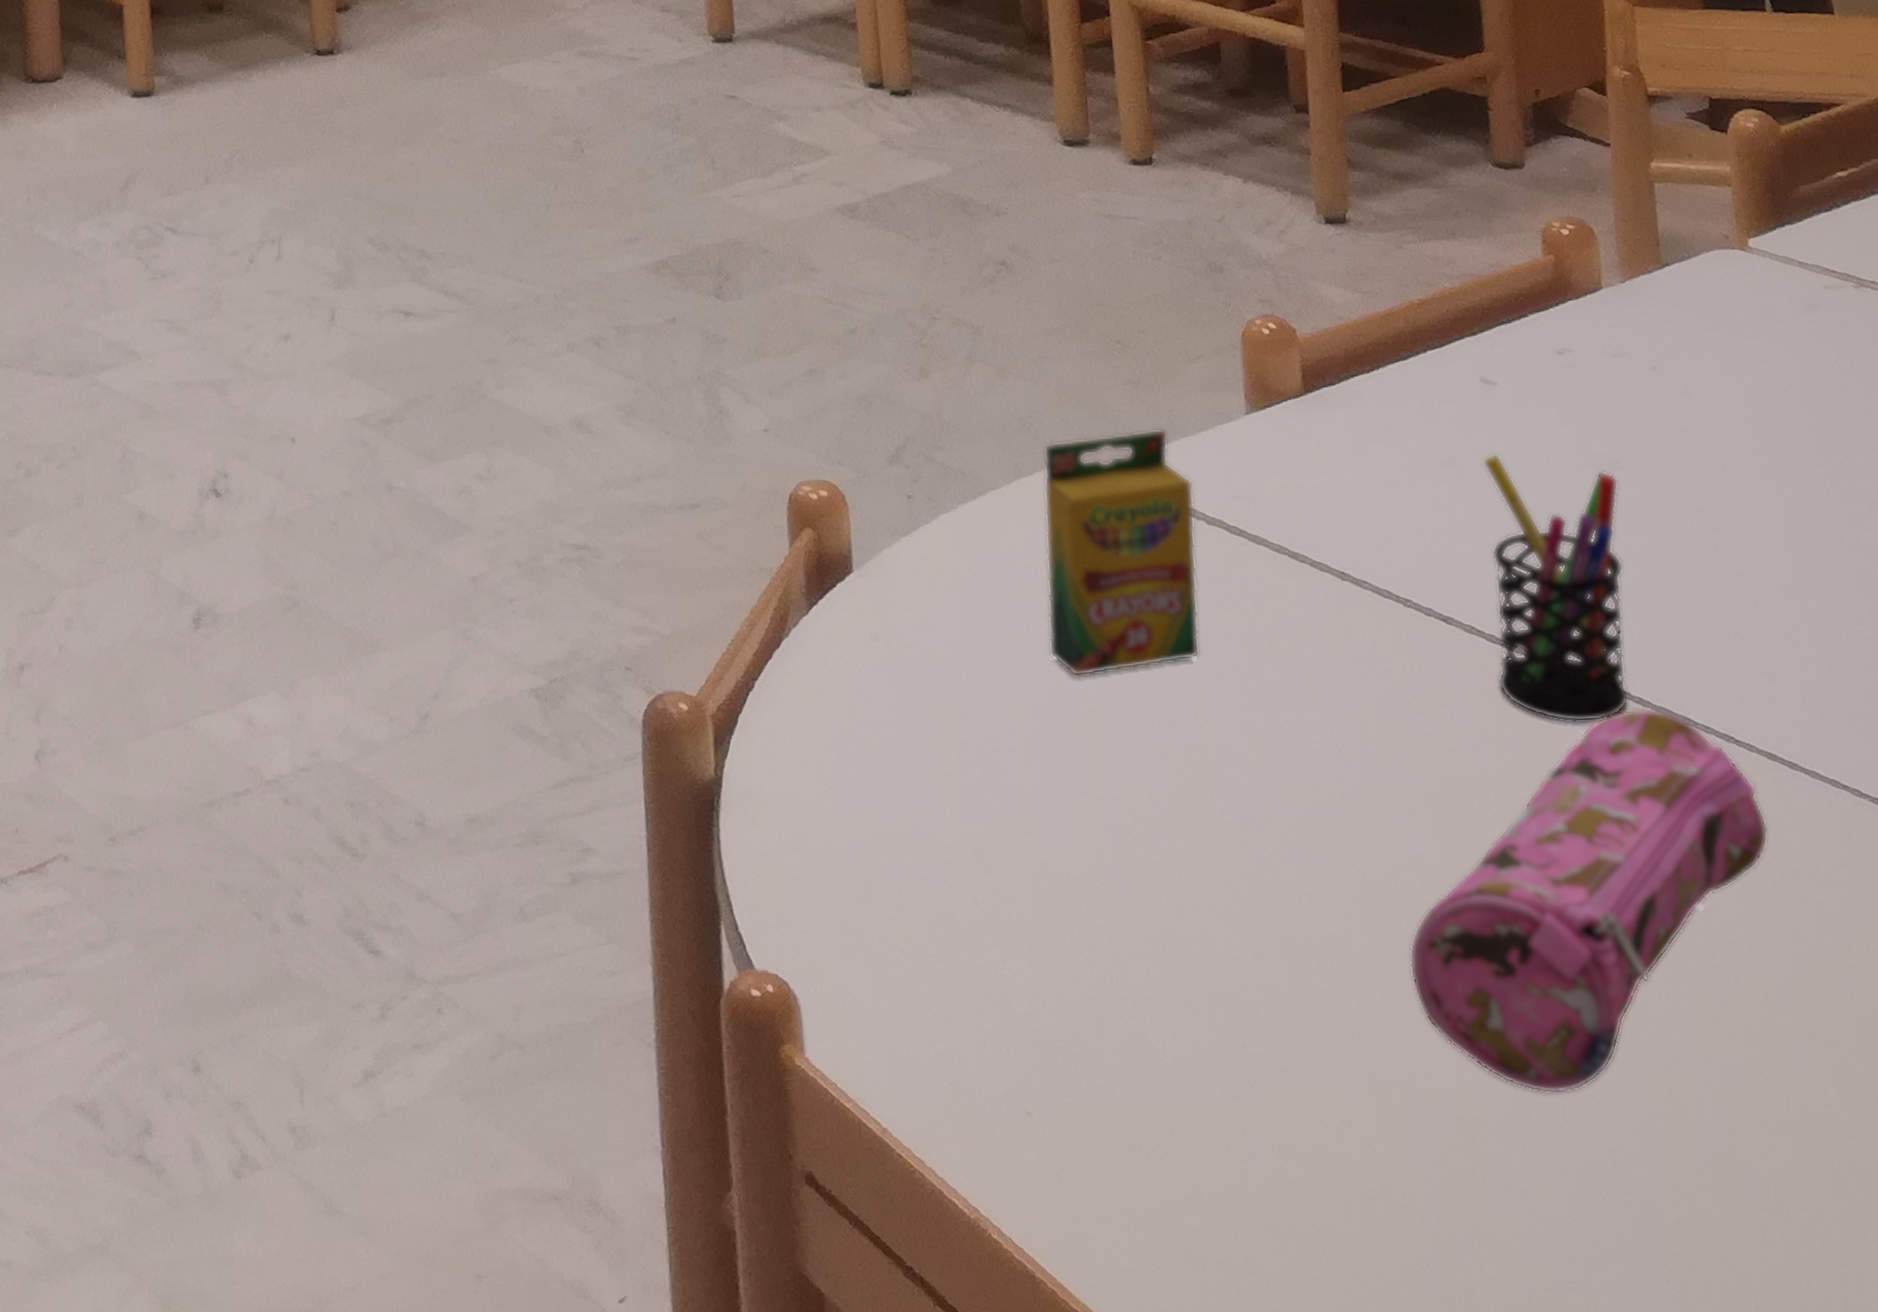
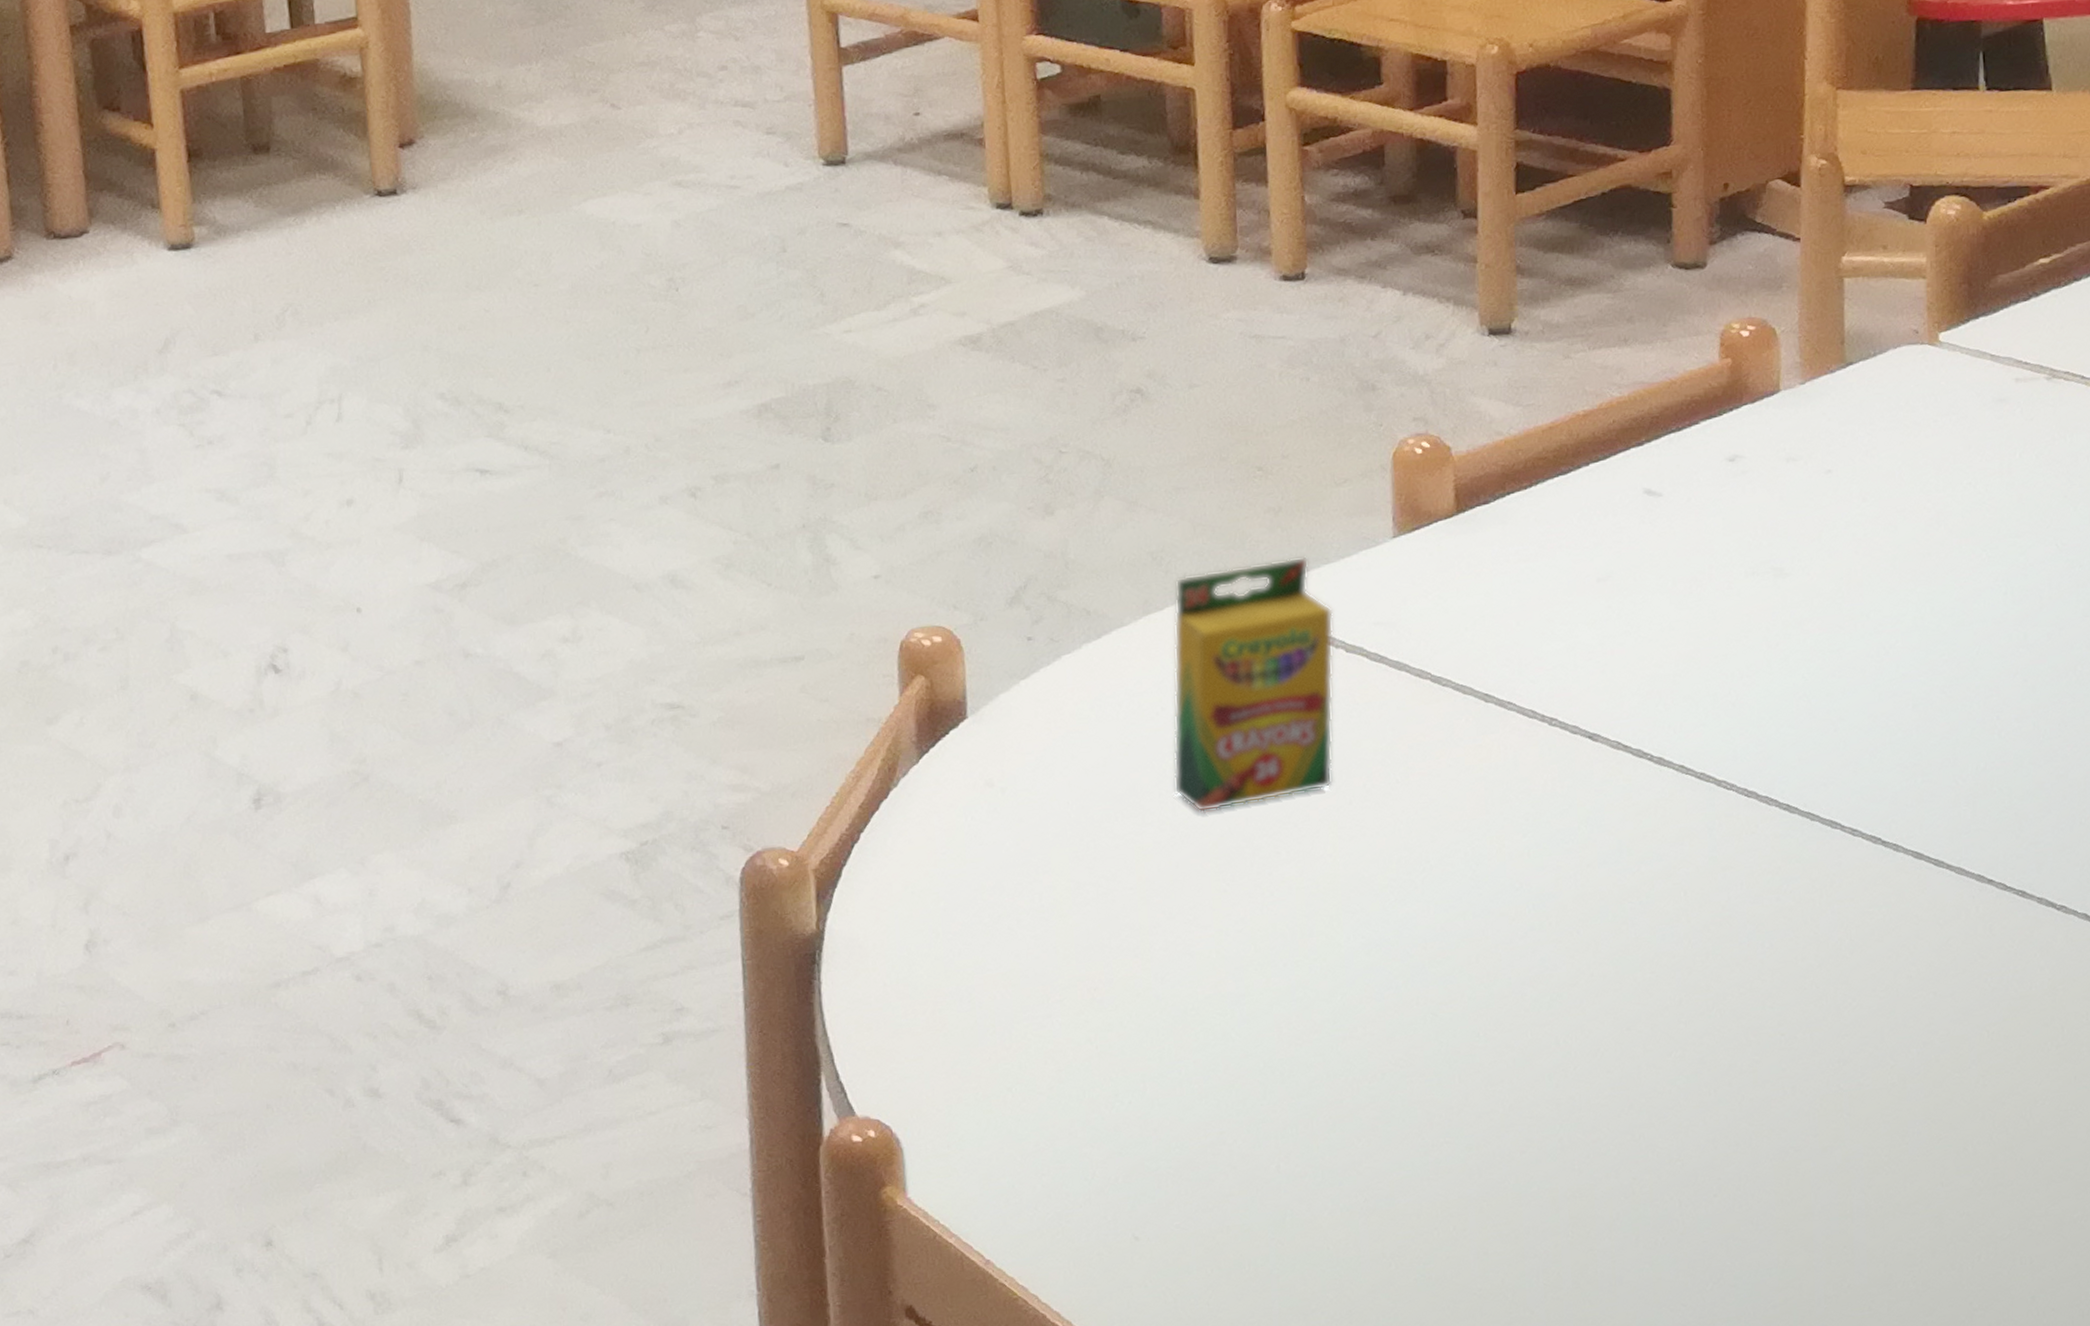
pencil case: present [1409,708,1769,1095] -> none [1532,813,1908,1190]
pen holder: present [1483,453,1630,723] -> none [1641,566,1782,833]

